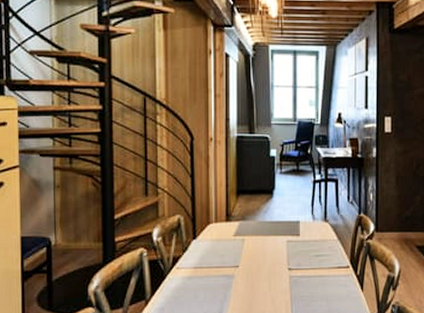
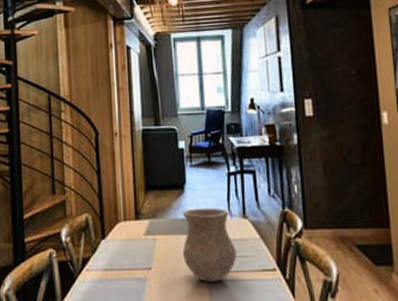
vase: none [269,212,316,278] -> present [182,207,237,282]

